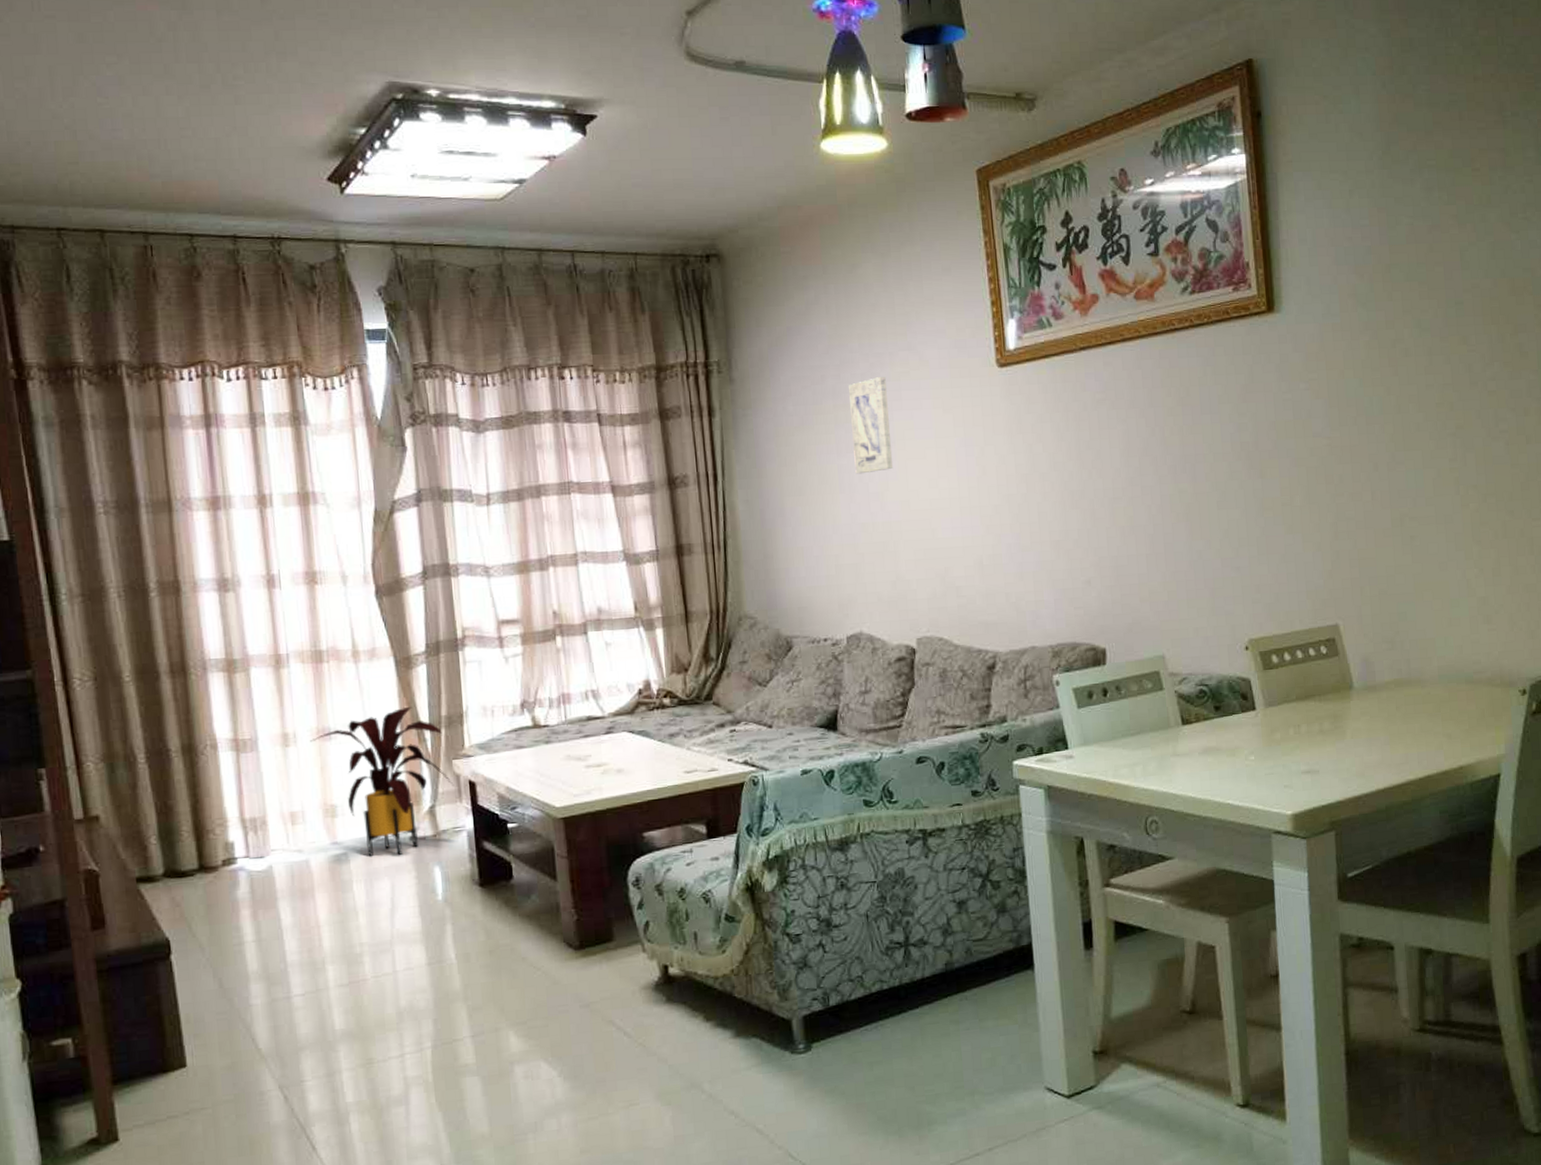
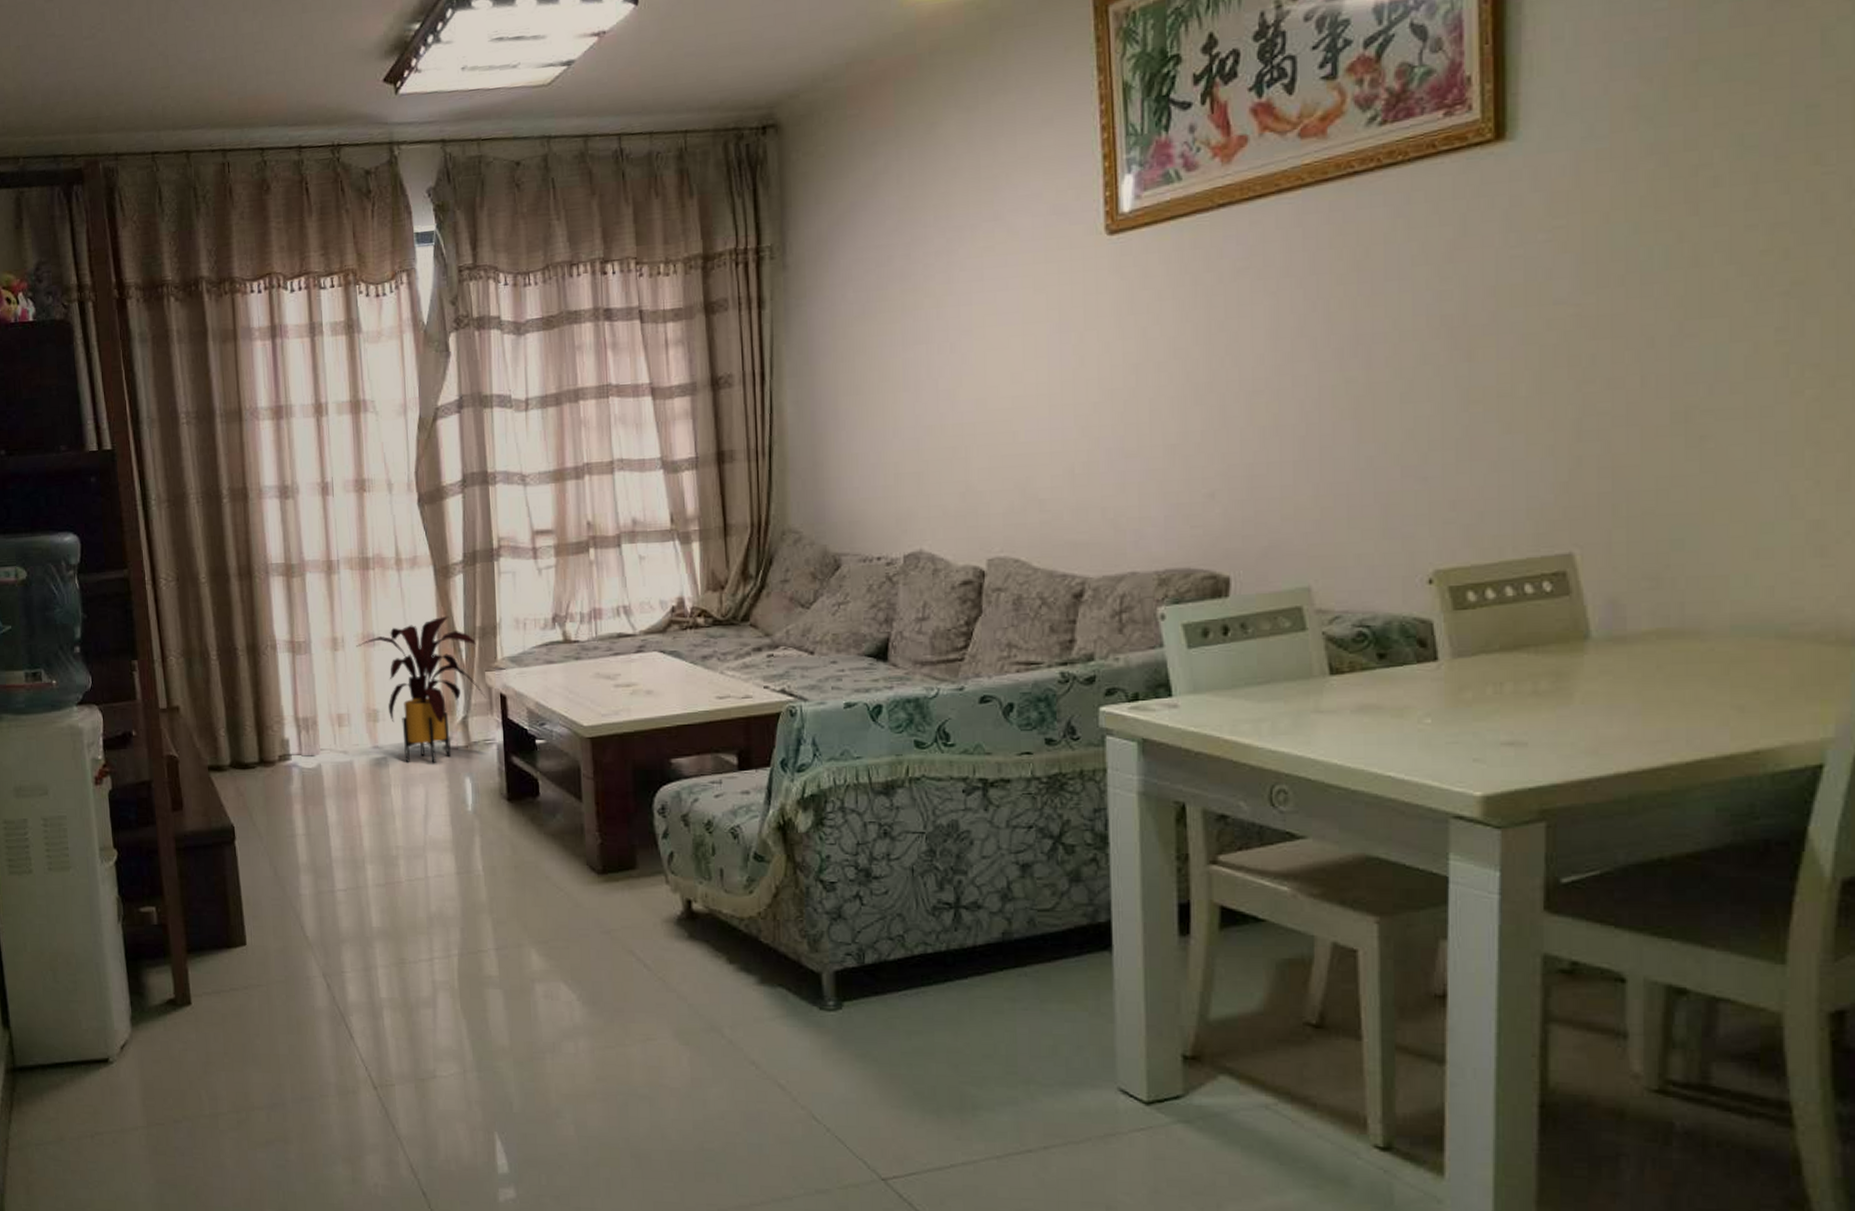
wall art: present [849,377,894,474] -> none [920,254,969,369]

